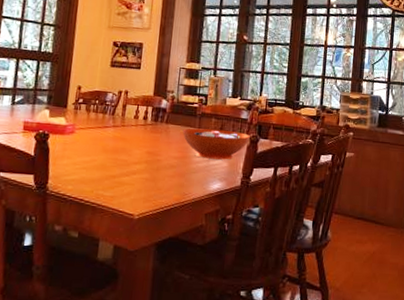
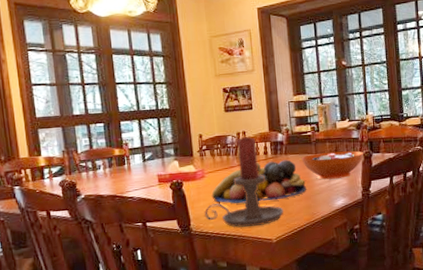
candle holder: none [64,97,152,198] -> present [204,137,283,228]
fruit bowl: none [77,126,183,172] -> present [211,160,307,204]

